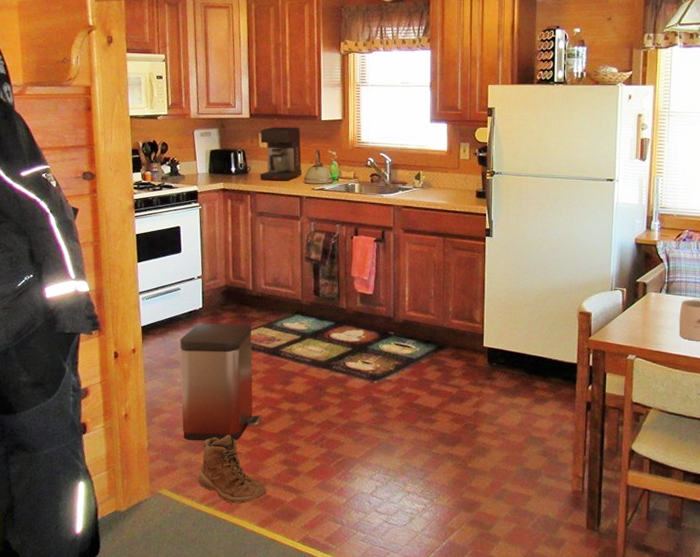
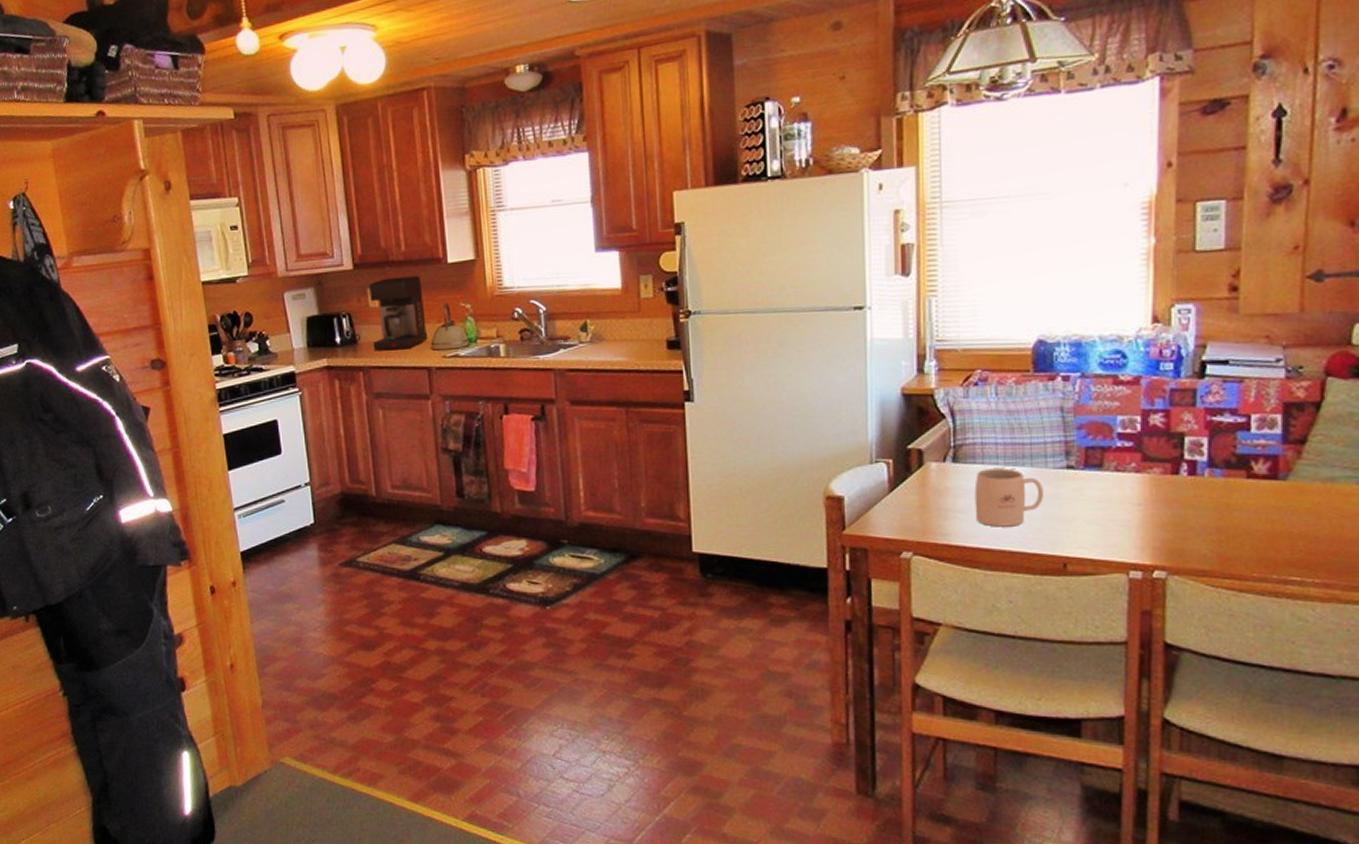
pedal bin: present [179,322,263,441] -> none [289,540,404,694]
hiking boot: present [198,434,267,504] -> none [327,684,417,773]

